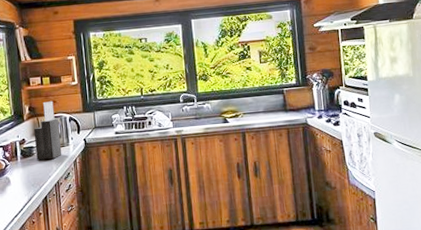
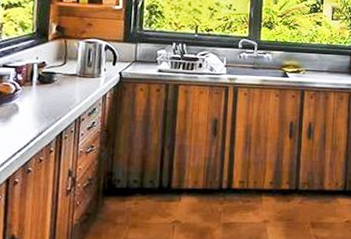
knife block: present [33,101,62,160] -> none [57,22,92,90]

